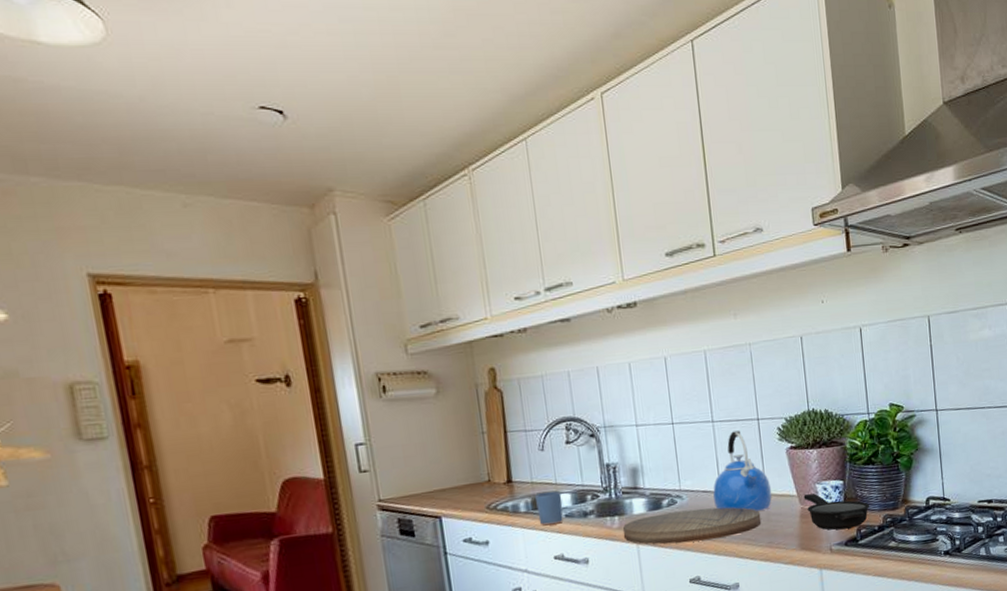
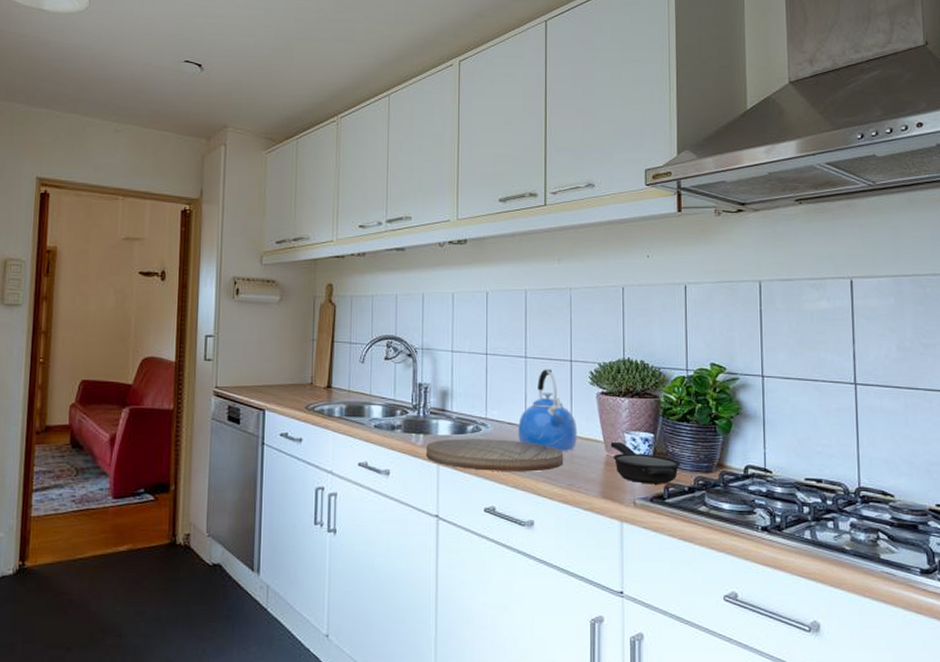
mug: present [535,491,563,526] -> none [350,401,374,433]

